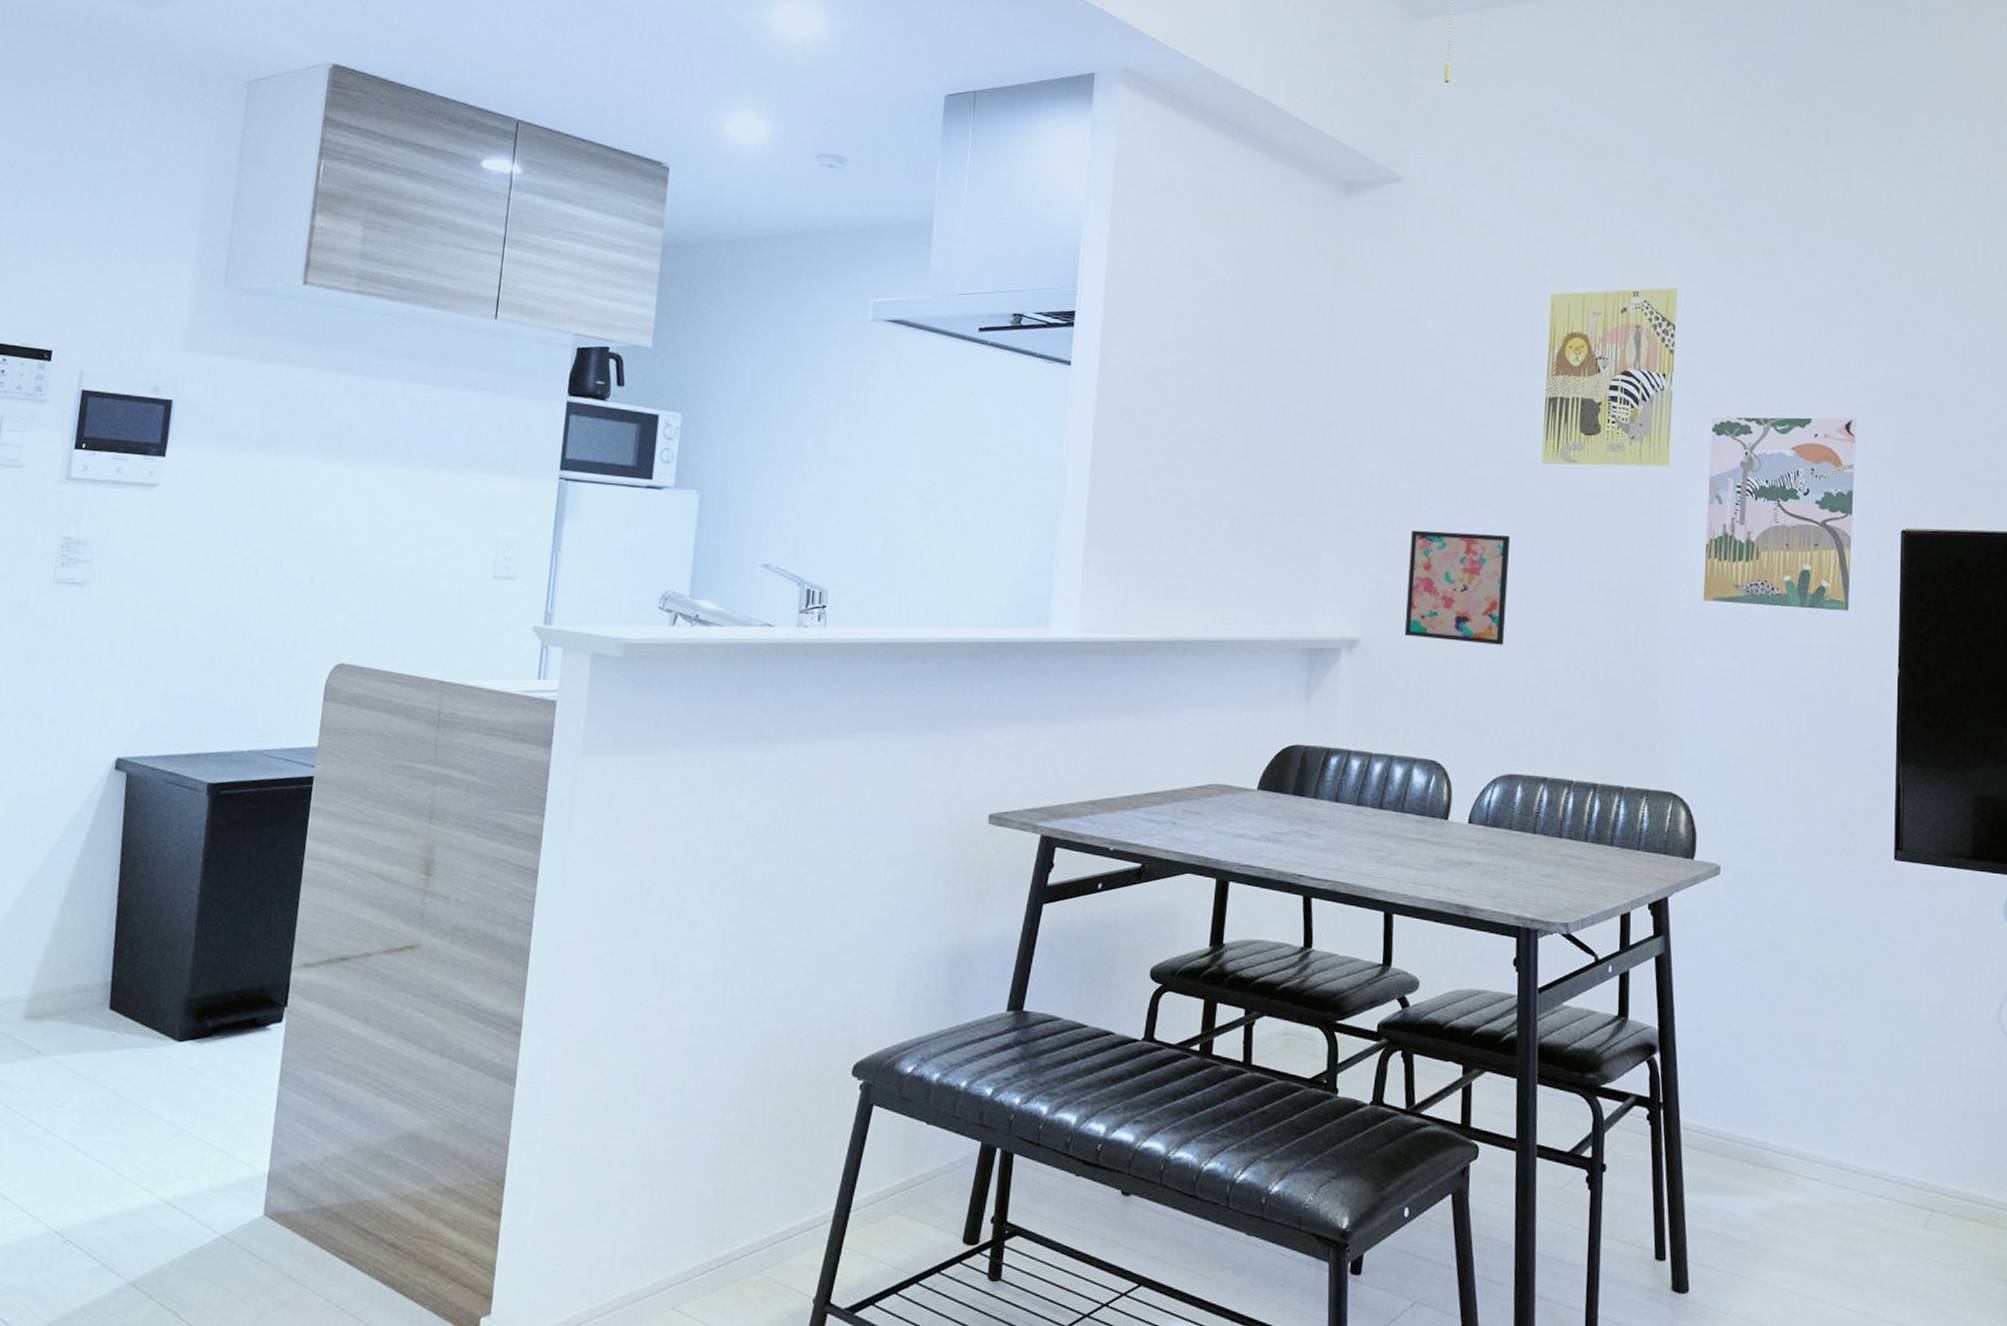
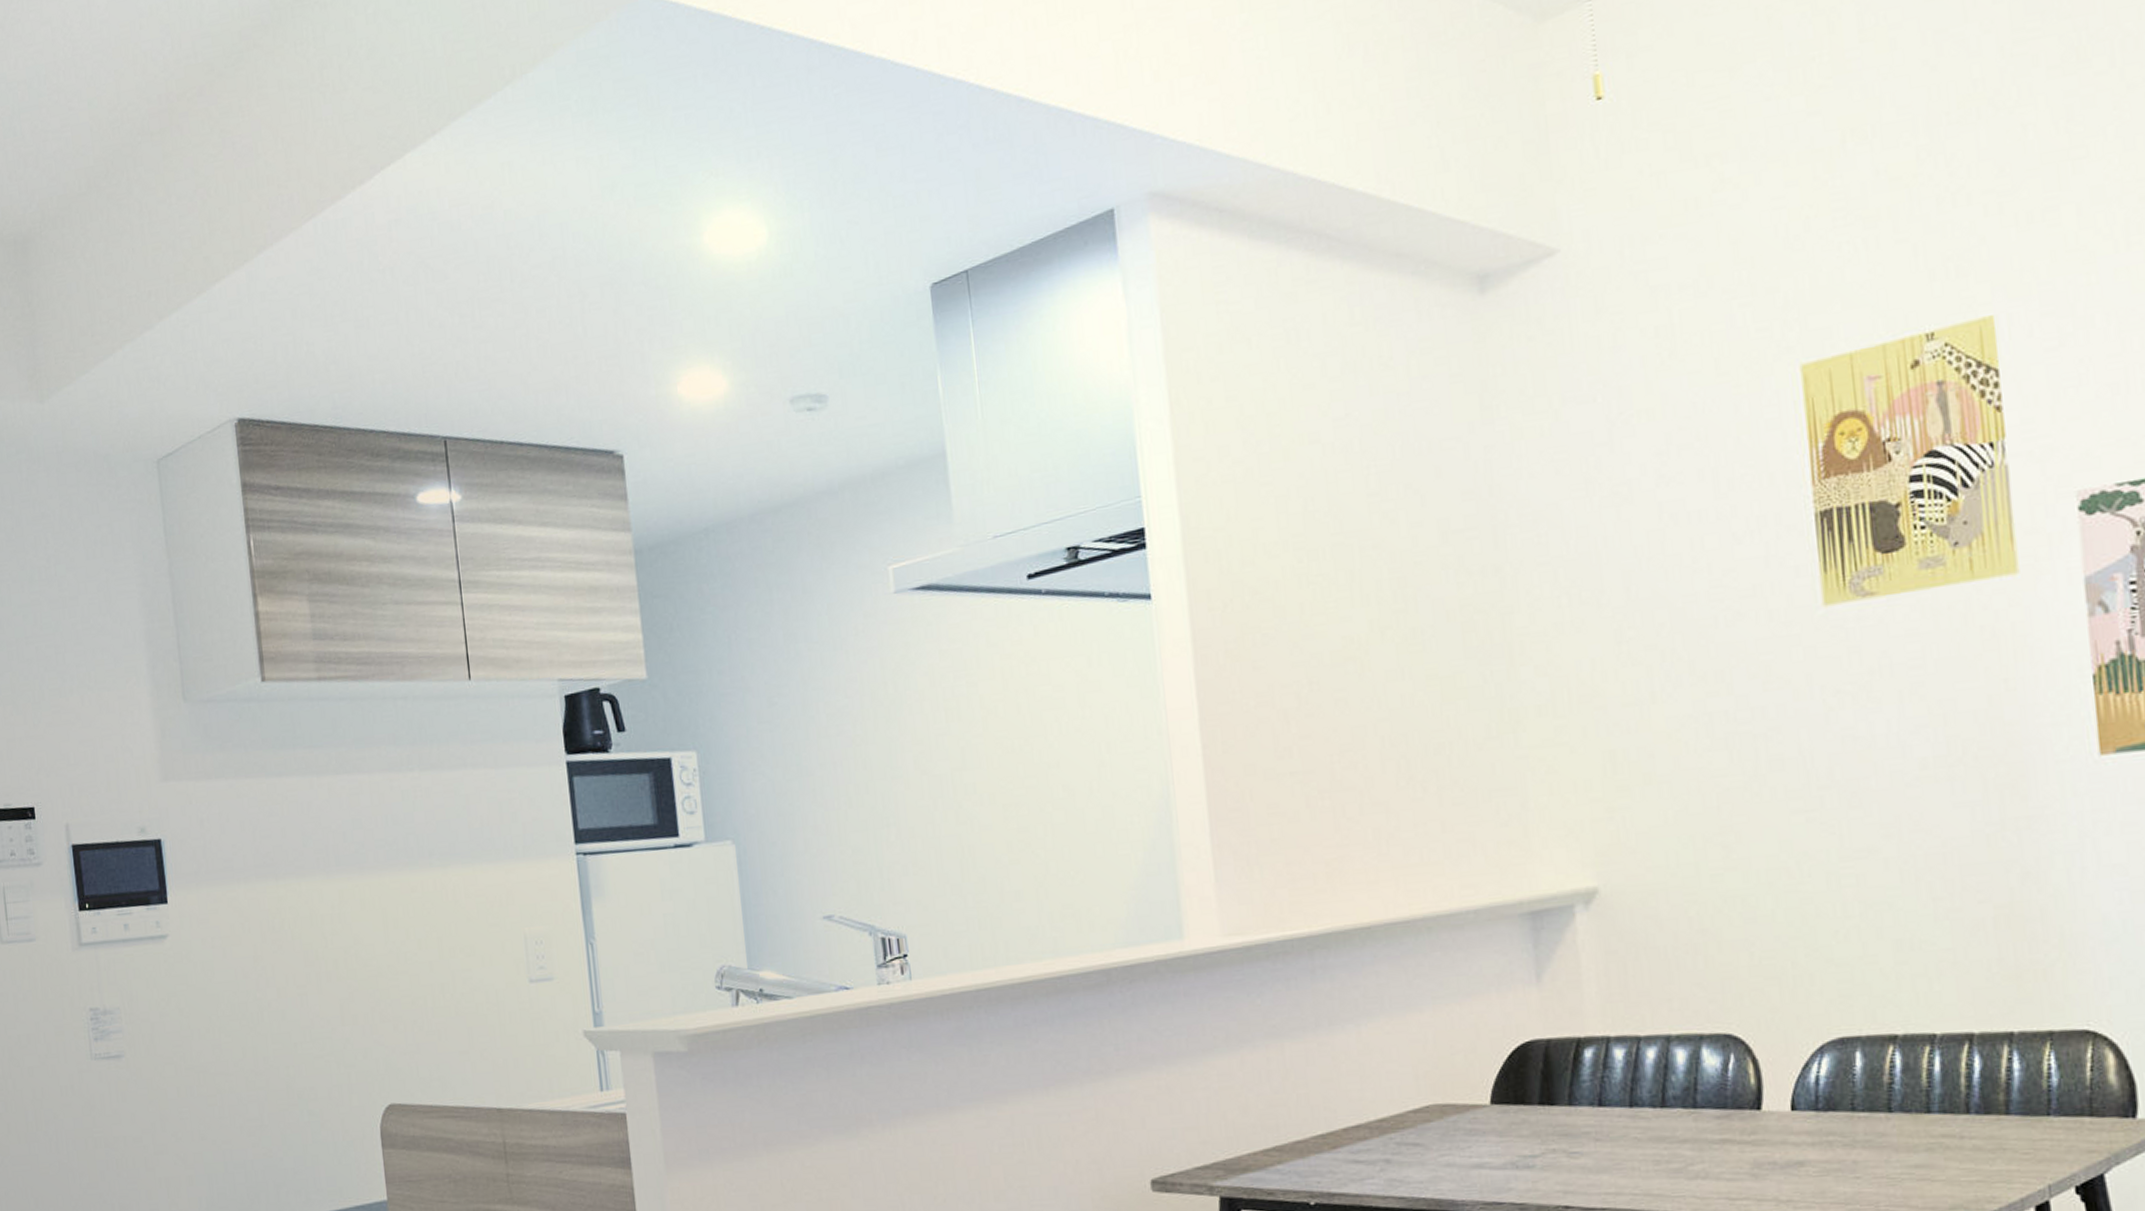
wall art: present [1404,530,1511,645] -> none [1647,714,1806,875]

